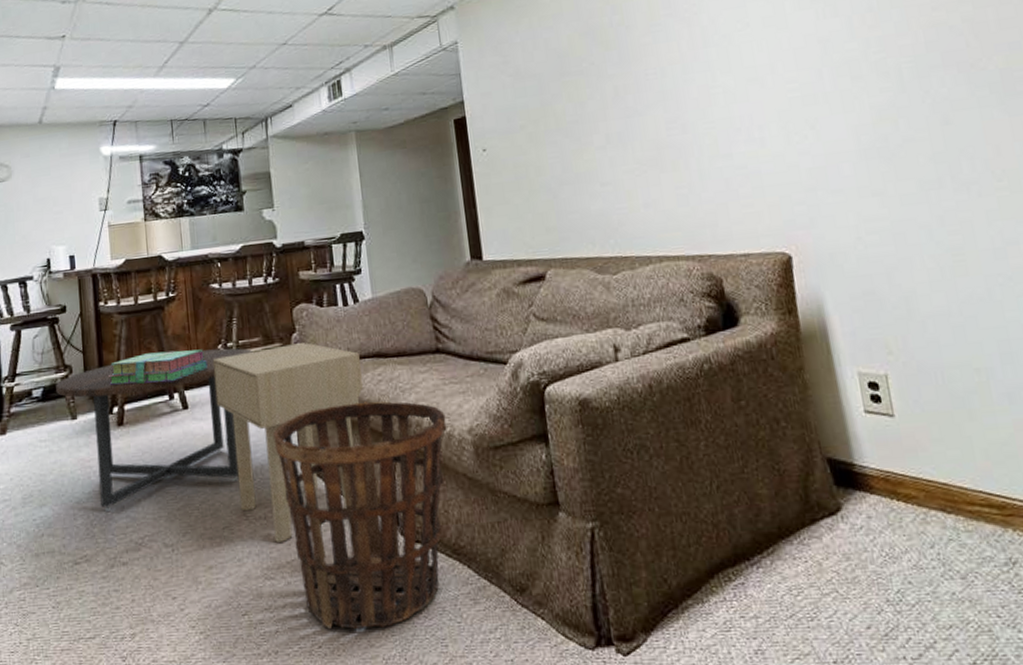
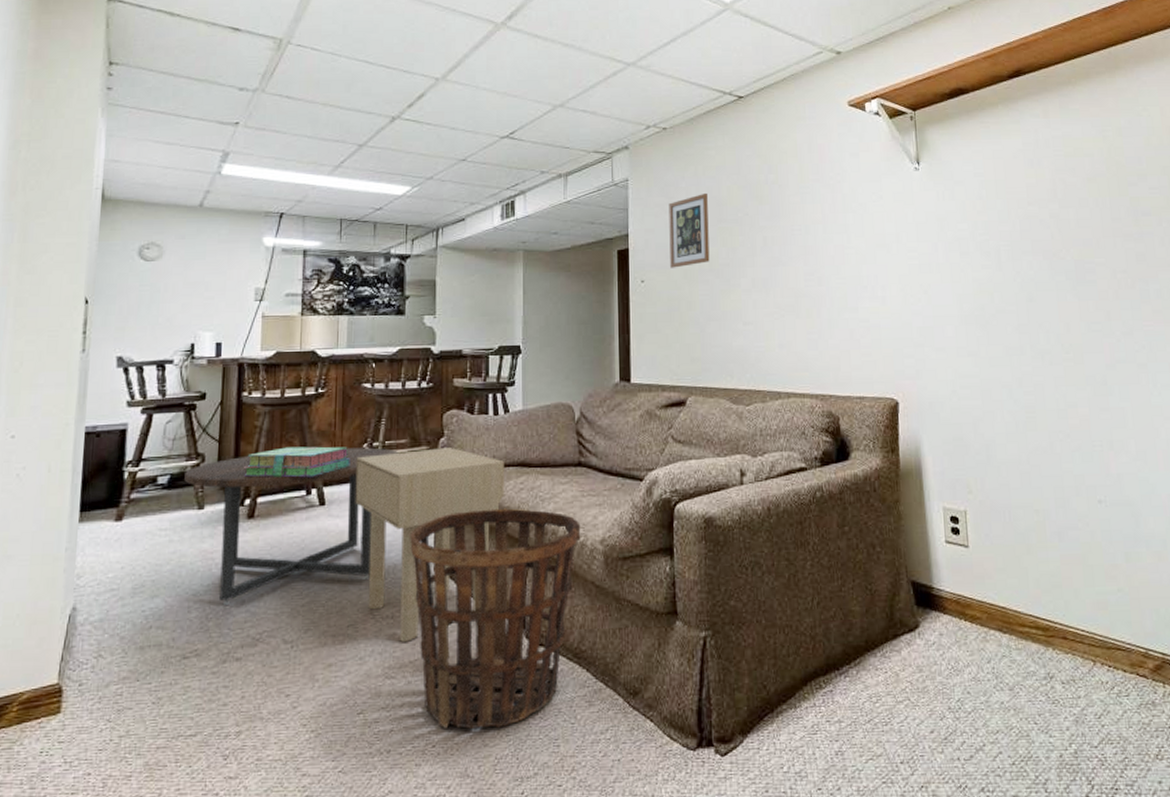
picture frame: none [504,45,556,133] -> present [668,192,710,268]

